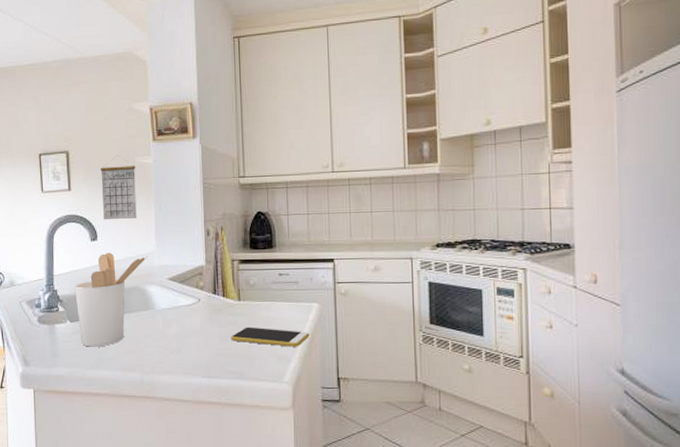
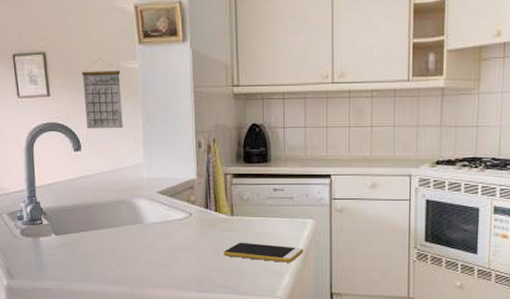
utensil holder: present [75,252,148,347] -> none [58,163,136,261]

